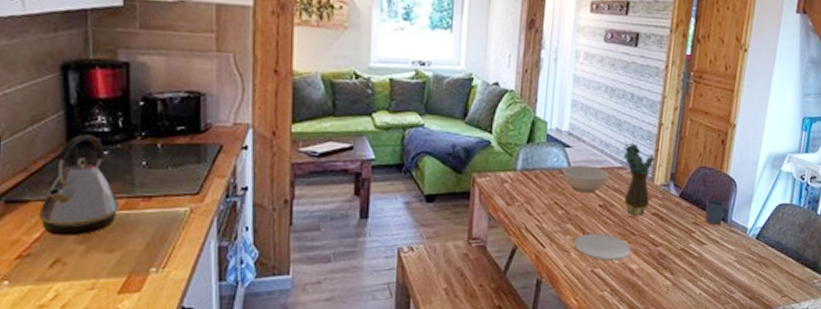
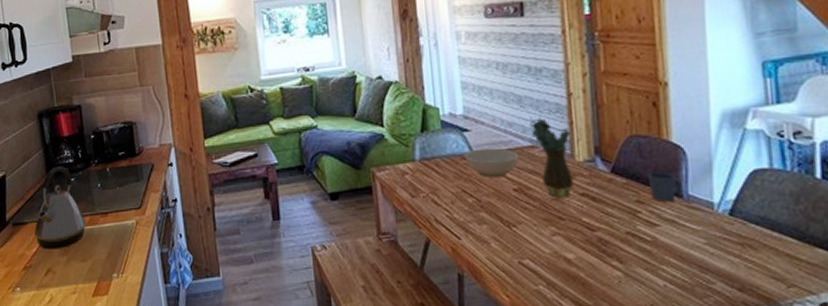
plate: present [574,233,631,260] -> none [493,221,562,250]

